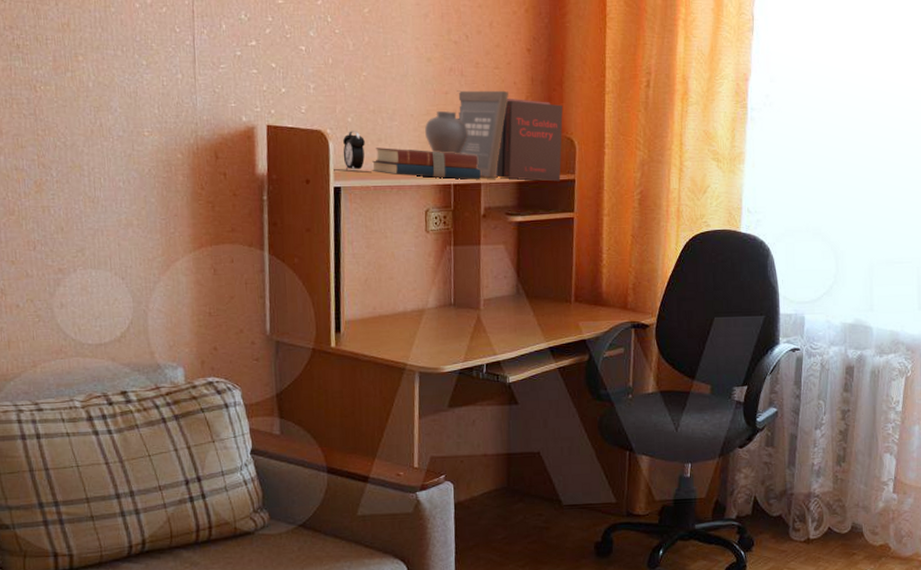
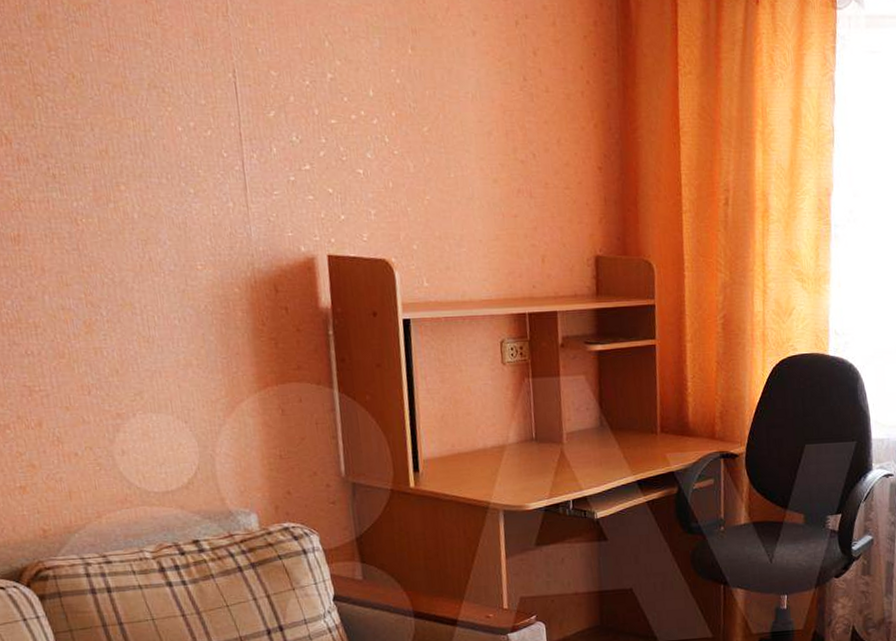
alarm clock: present [334,131,372,174] -> none [401,259,442,304]
books: present [371,148,482,179] -> none [441,276,557,308]
vase: present [424,110,468,154] -> none [494,235,541,281]
picture frame: present [451,90,509,179] -> none [522,212,581,307]
books: present [494,97,563,182] -> none [570,219,640,308]

